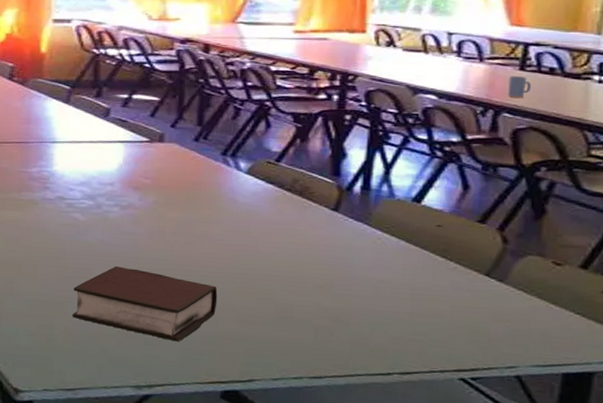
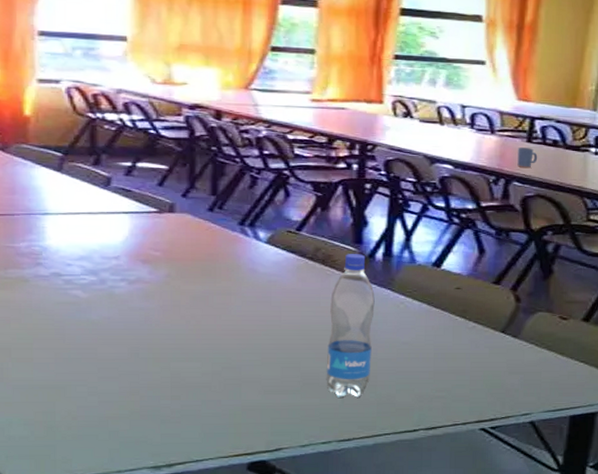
bible: present [72,266,218,342] -> none [76,344,240,418]
bottle: none [299,186,351,334] -> present [326,254,375,399]

